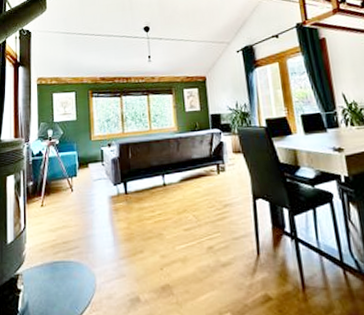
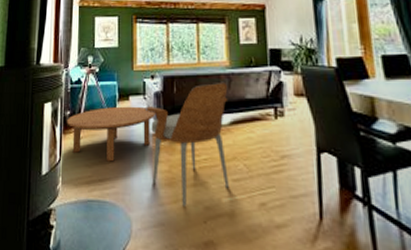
coffee table: none [30,172,113,225] -> present [67,106,155,162]
armchair: none [103,146,181,257] -> present [144,83,229,206]

